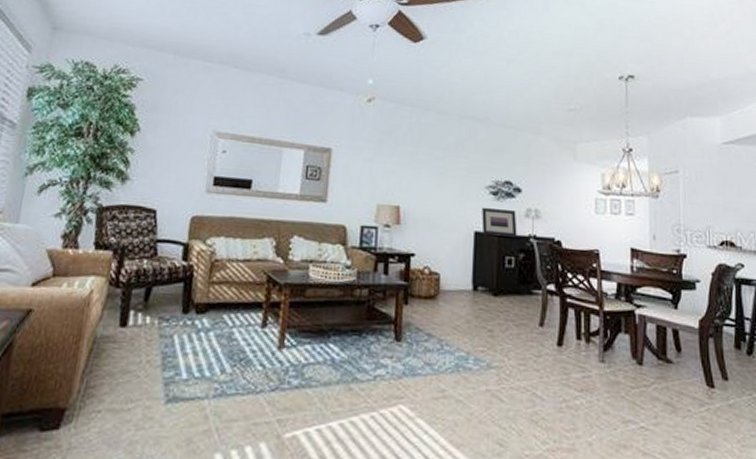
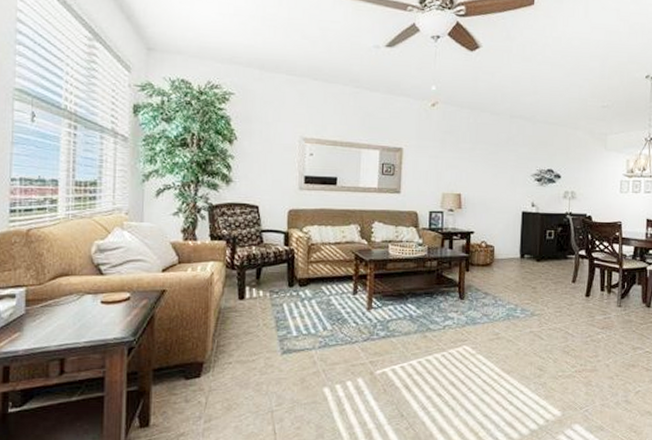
picture frame: present [481,207,517,237] -> none [528,191,557,215]

